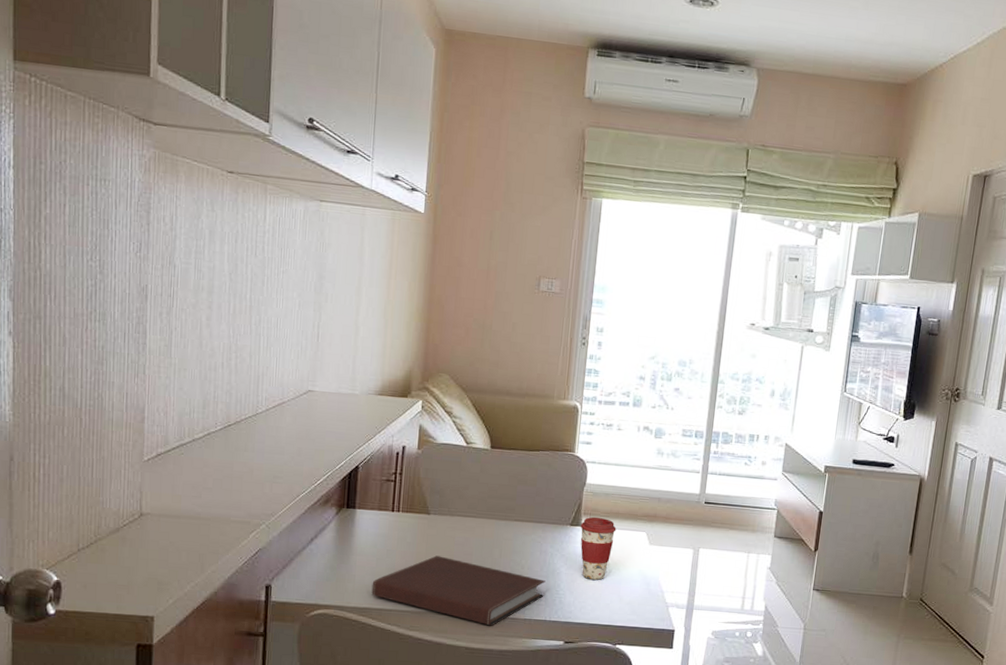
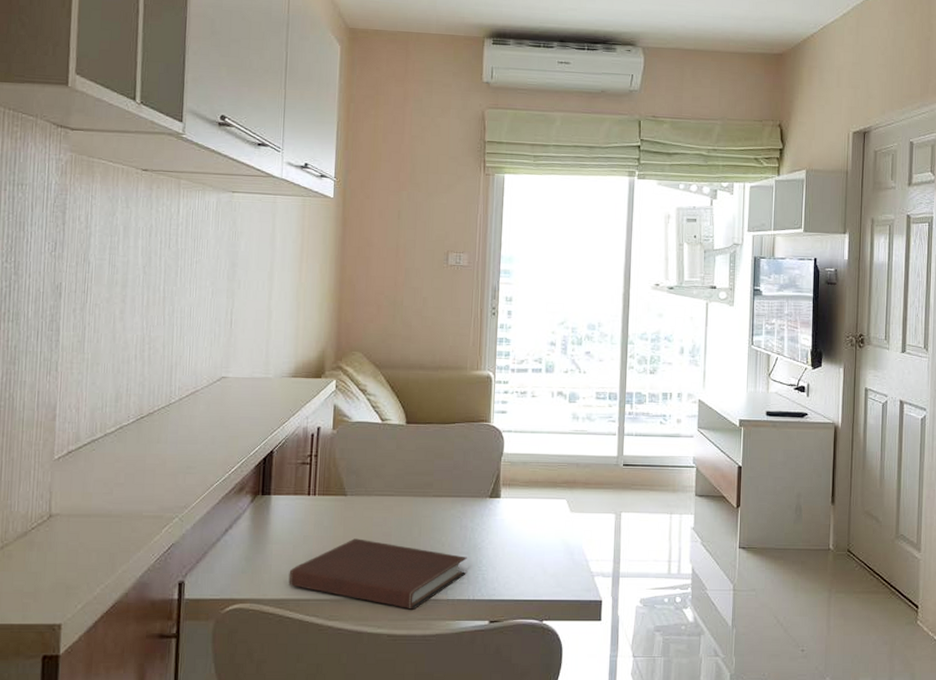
coffee cup: present [580,516,617,580] -> none [500,487,536,553]

